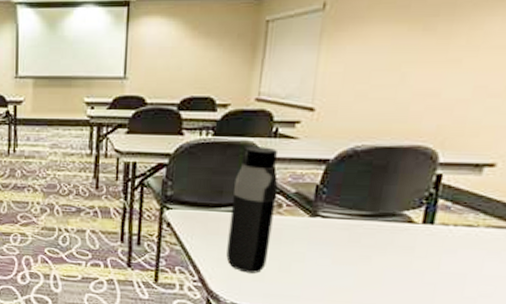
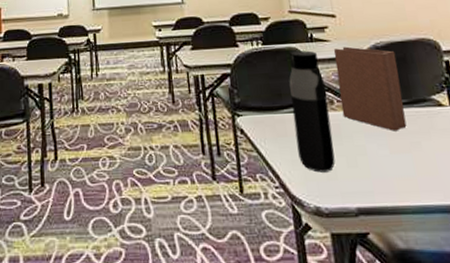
book: none [289,147,377,243] -> present [333,46,407,131]

